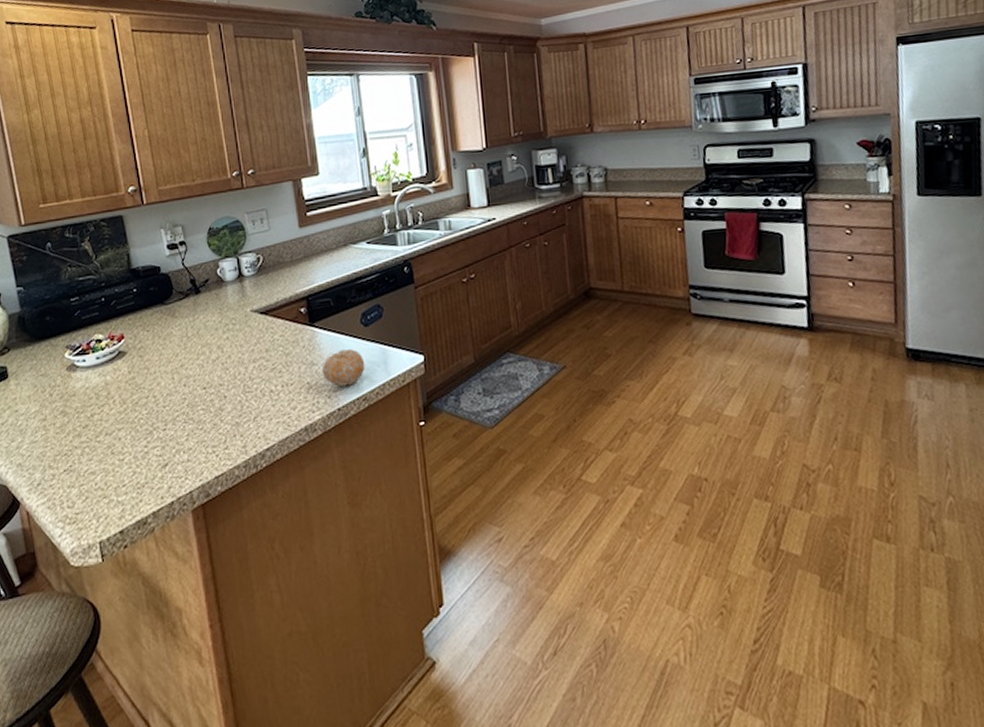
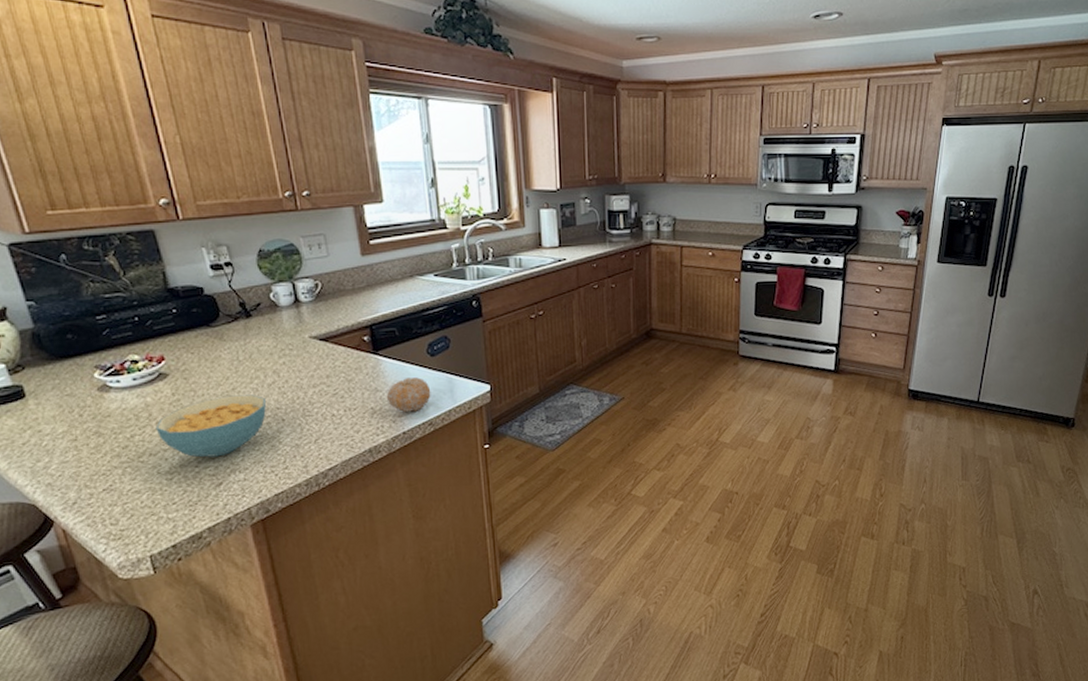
cereal bowl: none [112,371,210,437] -> present [155,394,266,457]

